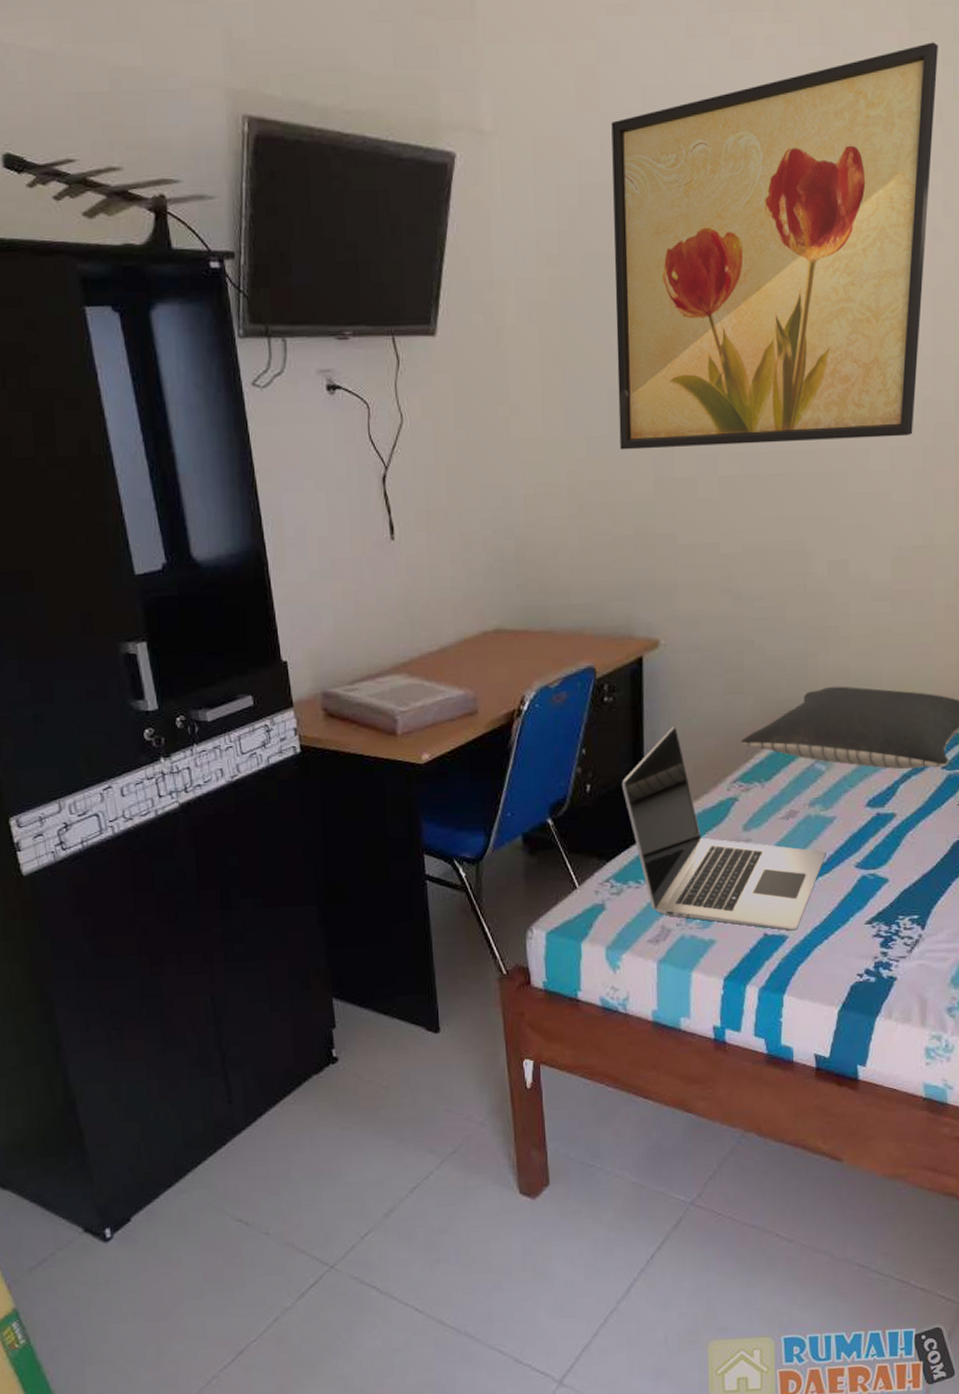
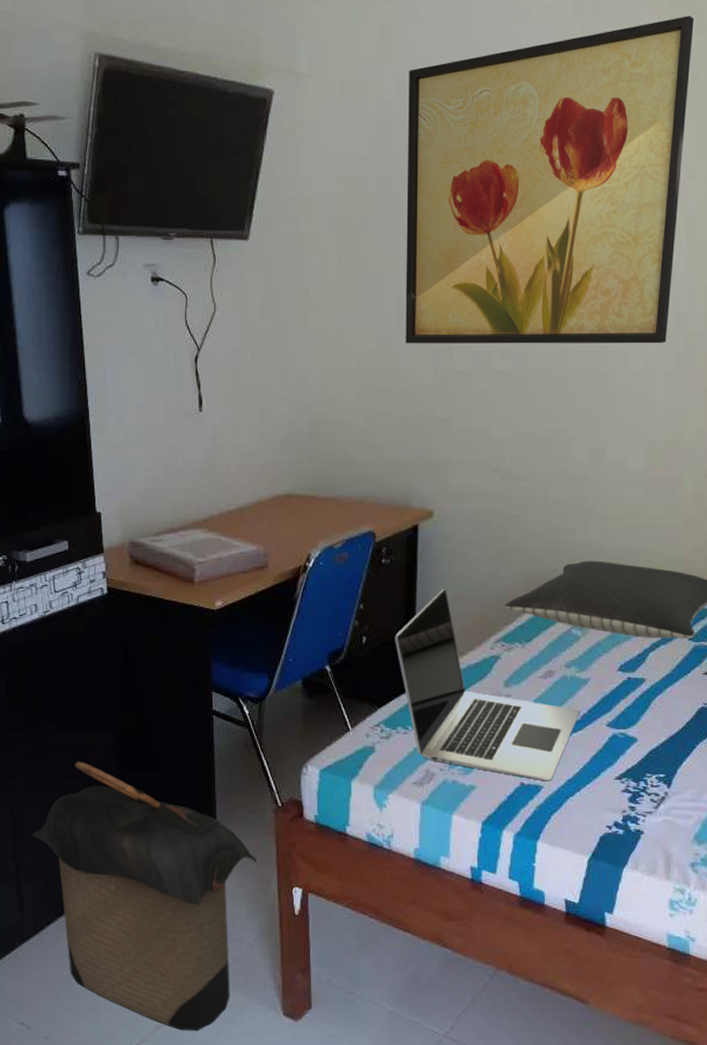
laundry hamper: none [236,939,483,1216] -> present [32,761,257,1031]

